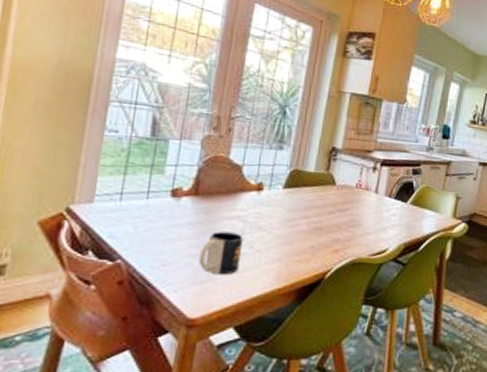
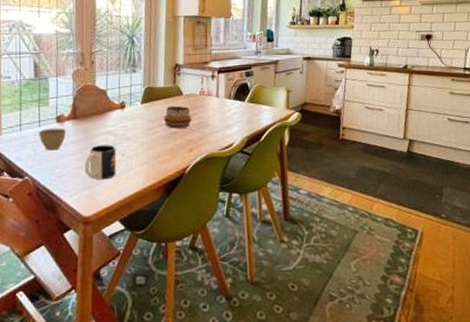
cup: none [144,202,183,231] -> present [39,128,67,151]
decorative bowl: none [307,196,343,225] -> present [163,105,192,129]

